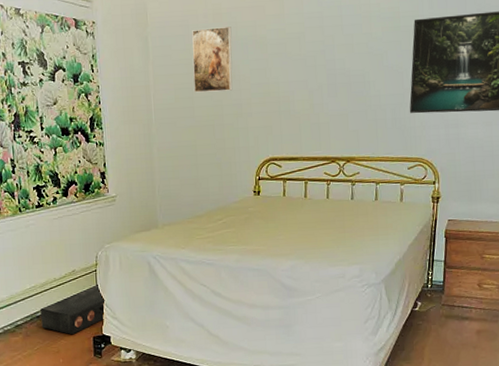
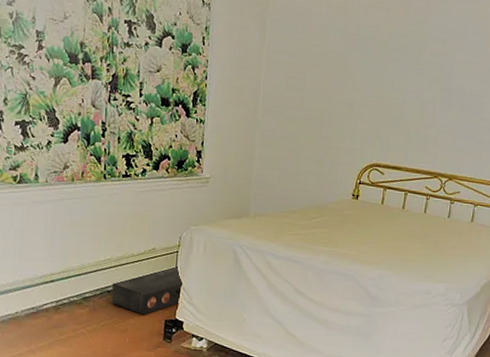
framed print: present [192,25,233,93] -> none [306,20,354,89]

